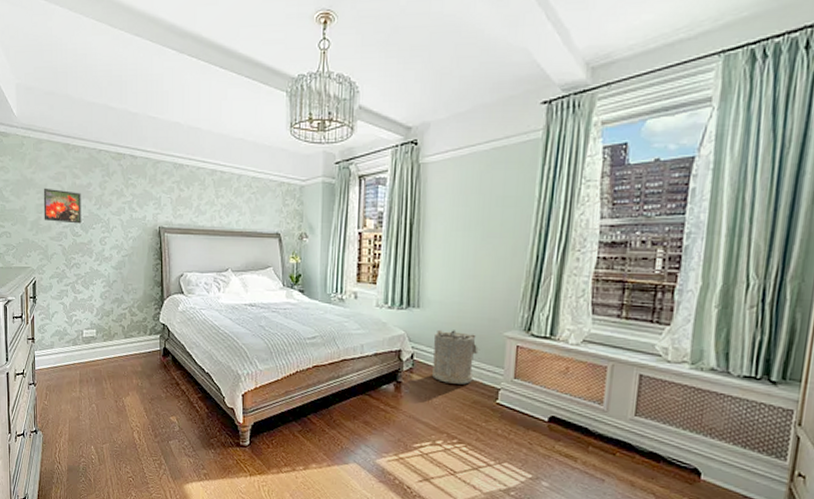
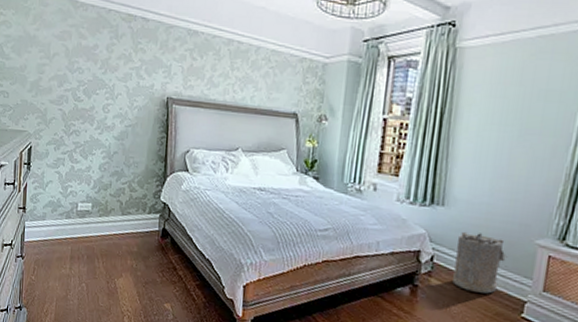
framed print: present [43,188,81,224] -> none [44,46,86,88]

